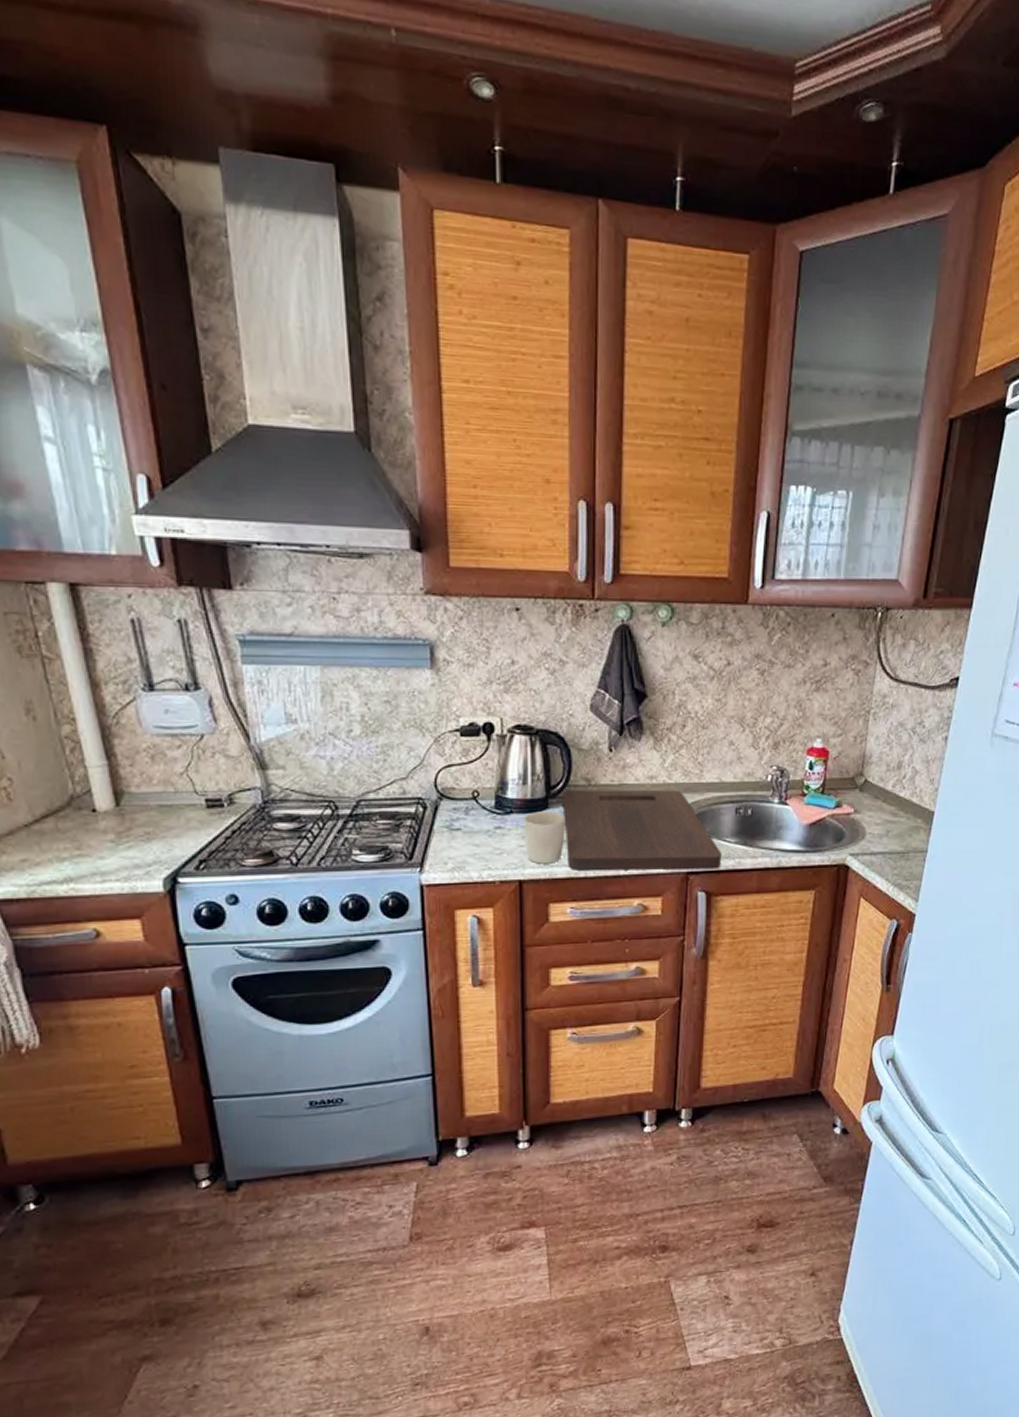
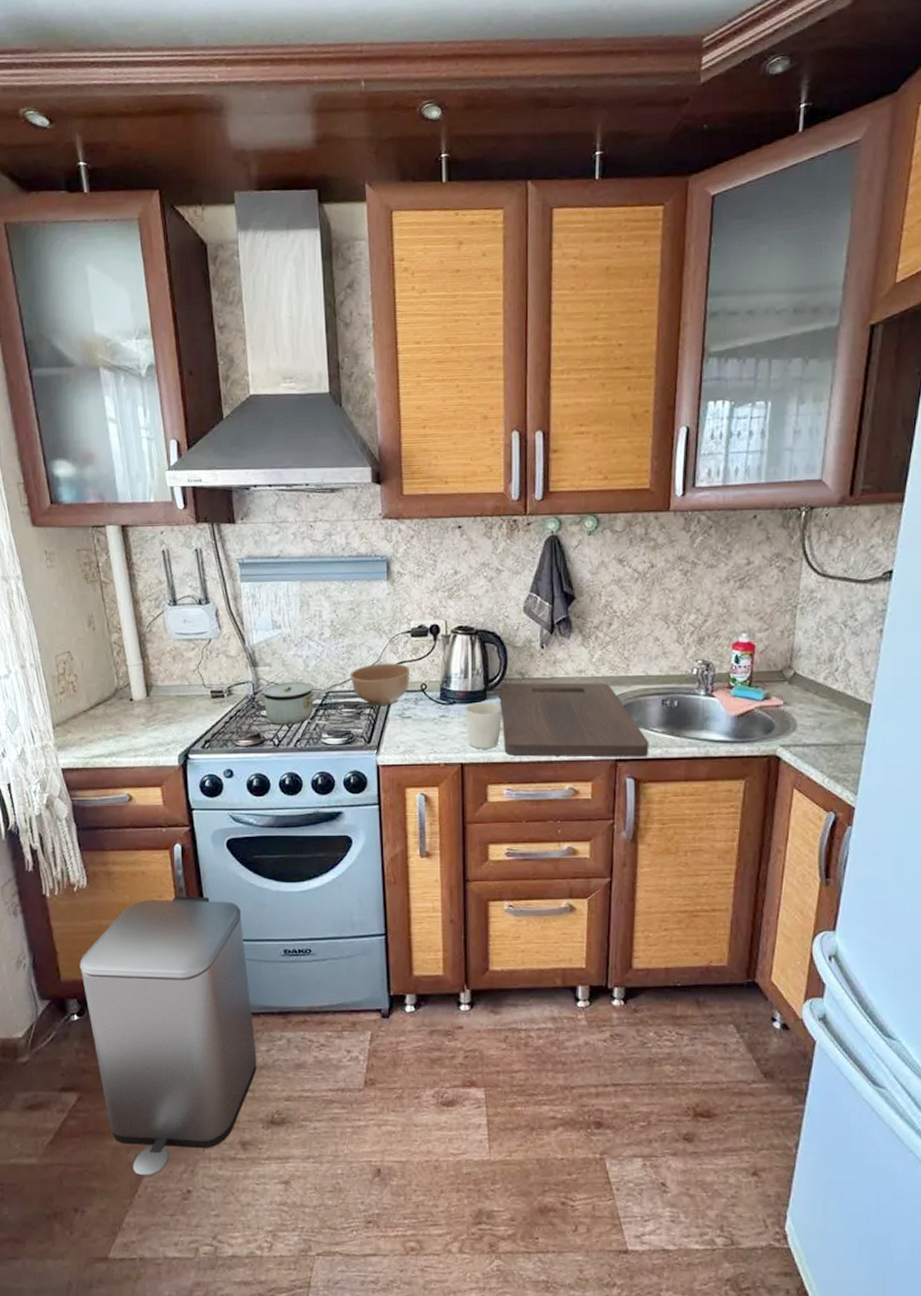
pedal bin: none [34,1048,279,1380] -> present [79,896,257,1176]
saucepan: none [265,788,351,840] -> present [255,681,321,725]
bowl: none [385,766,460,817] -> present [349,663,411,707]

